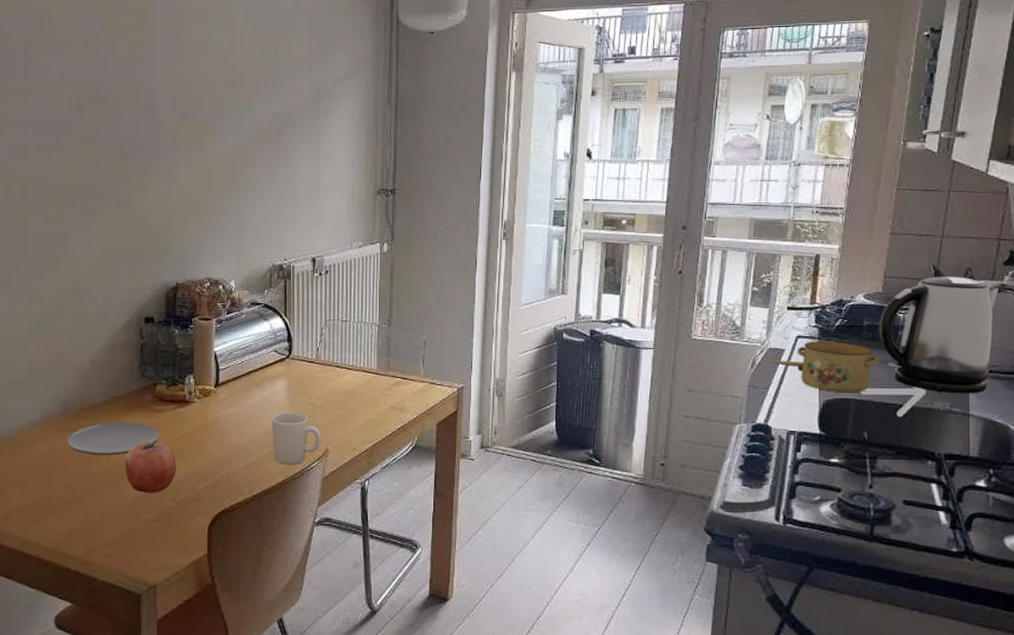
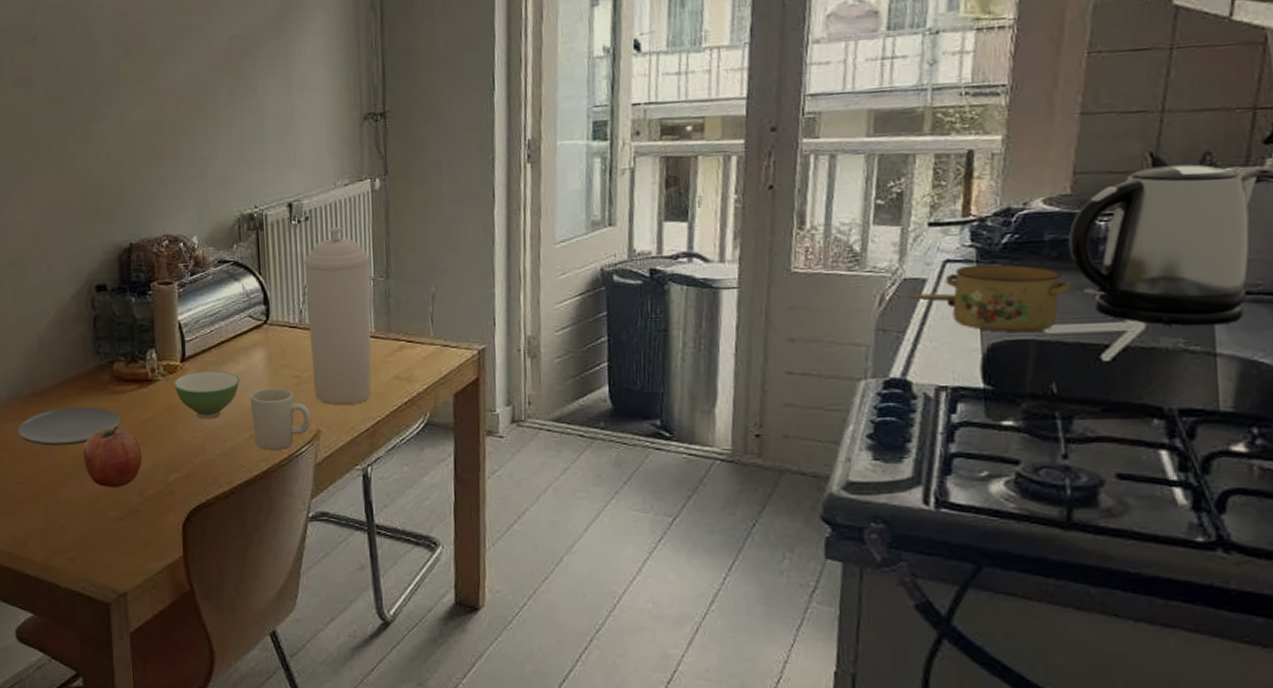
bowl: none [207,395,264,437] -> present [173,370,240,419]
canister: none [322,281,377,430] -> present [304,227,372,406]

